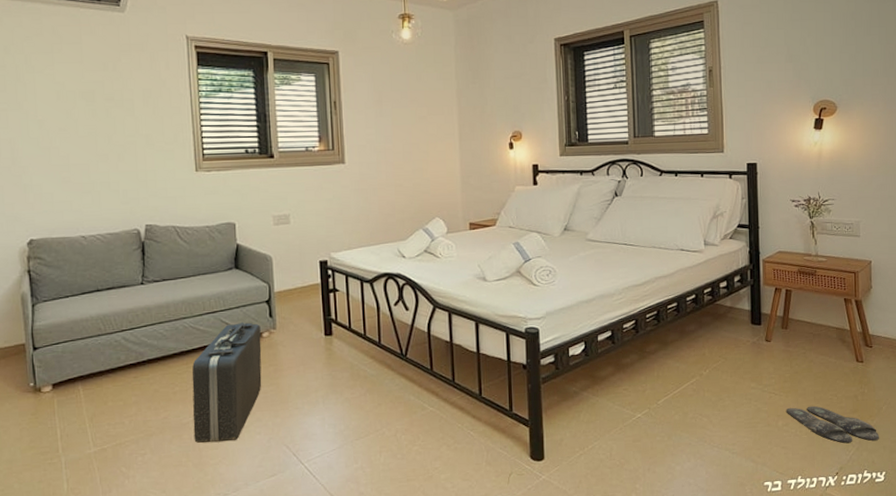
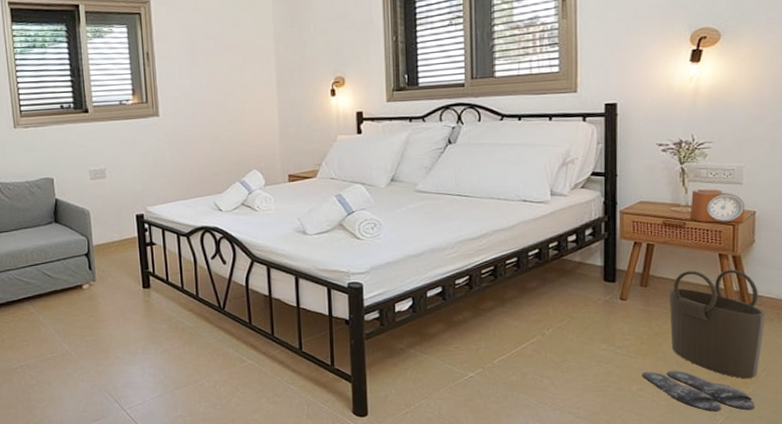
suitcase: present [192,322,262,444] -> none [18,274,84,388]
shopping bag: none [805,312,883,412] -> present [669,269,765,379]
alarm clock: none [819,240,863,272] -> present [689,189,745,224]

